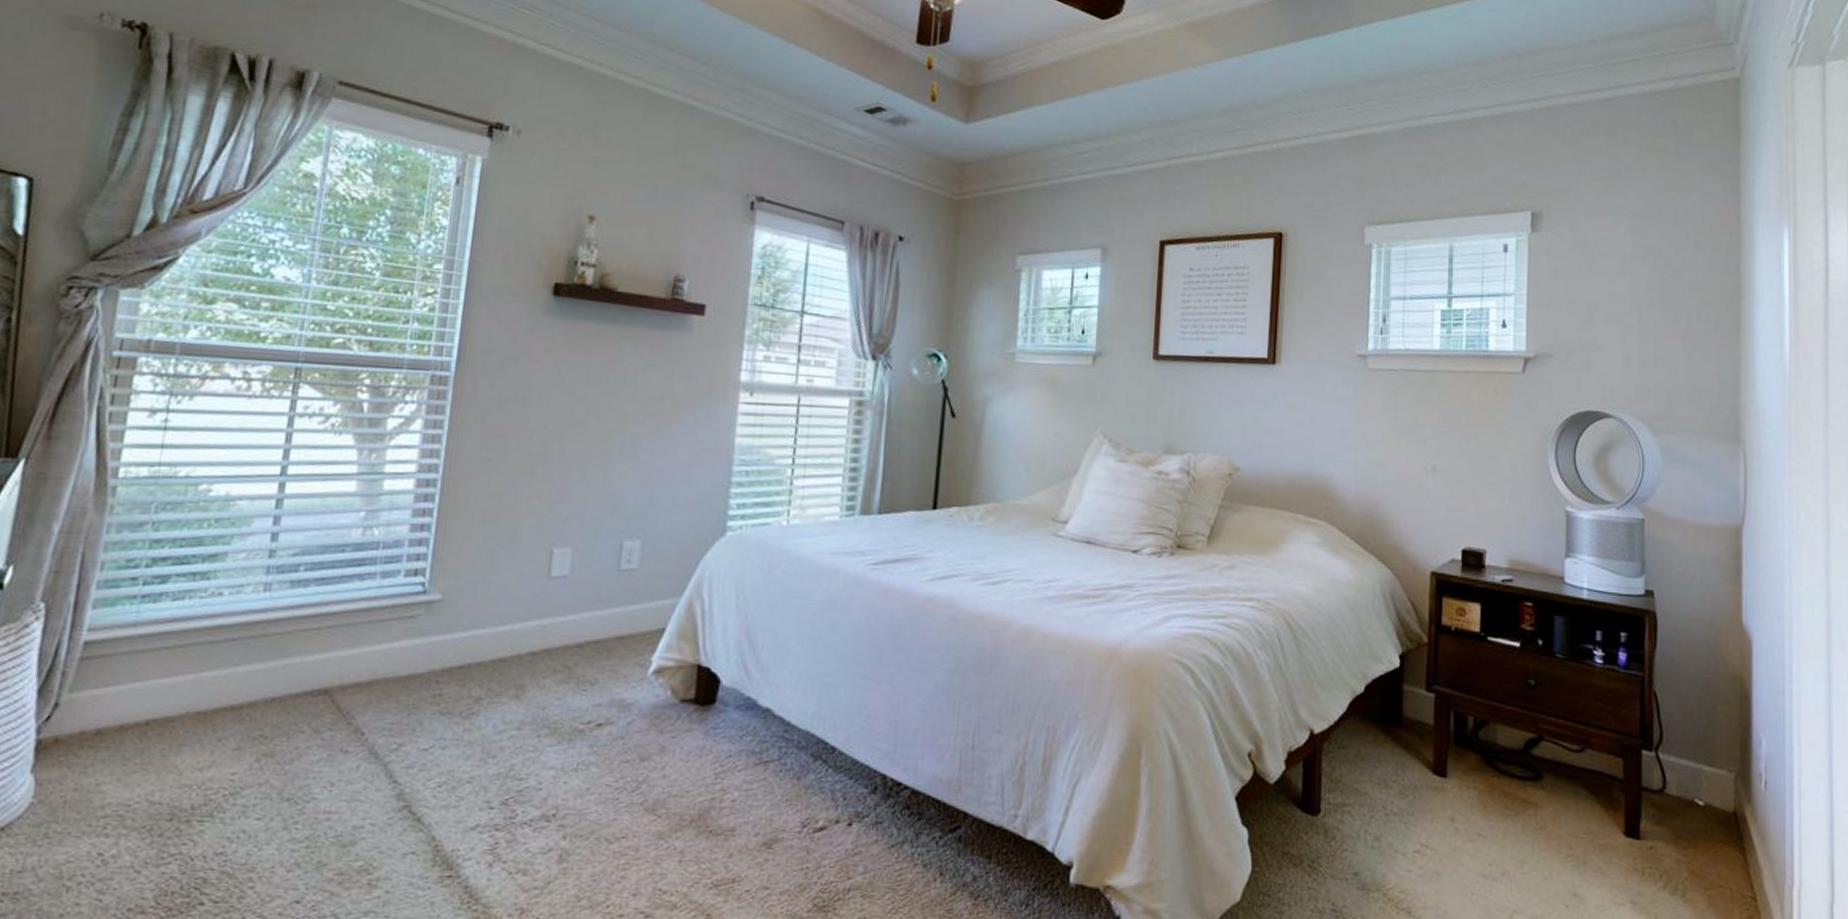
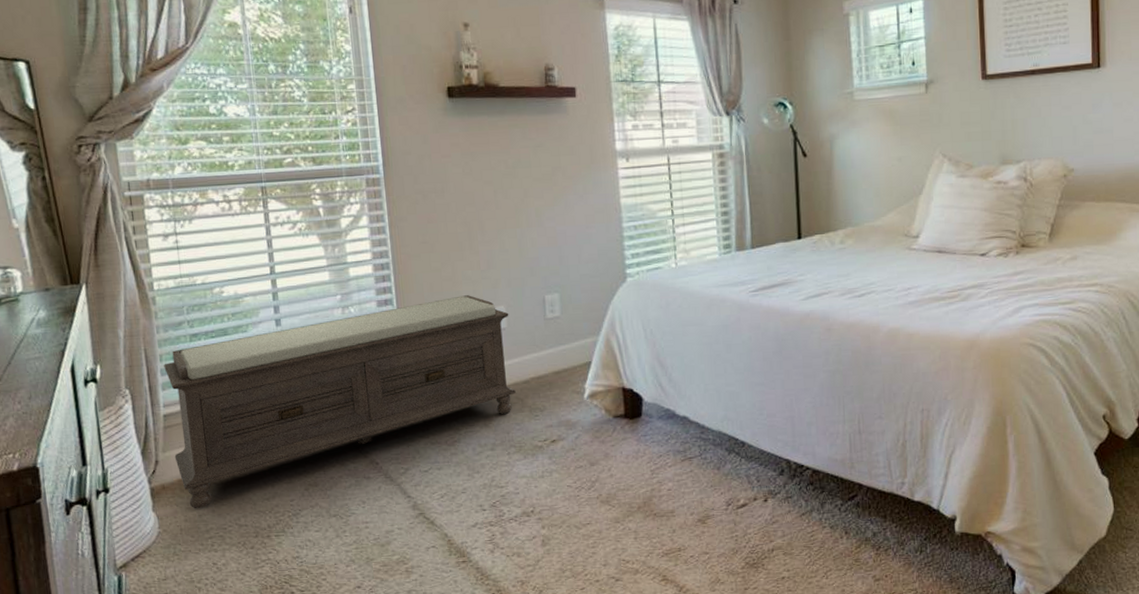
bench: none [83,530,575,775] -> present [164,295,516,509]

